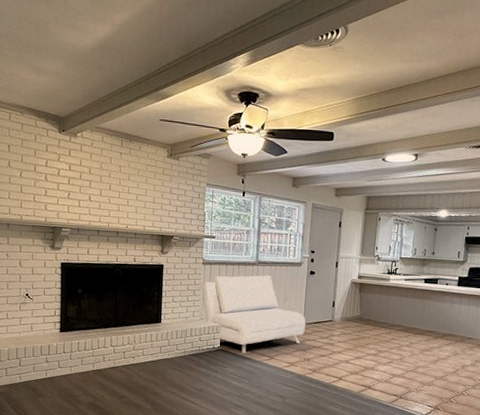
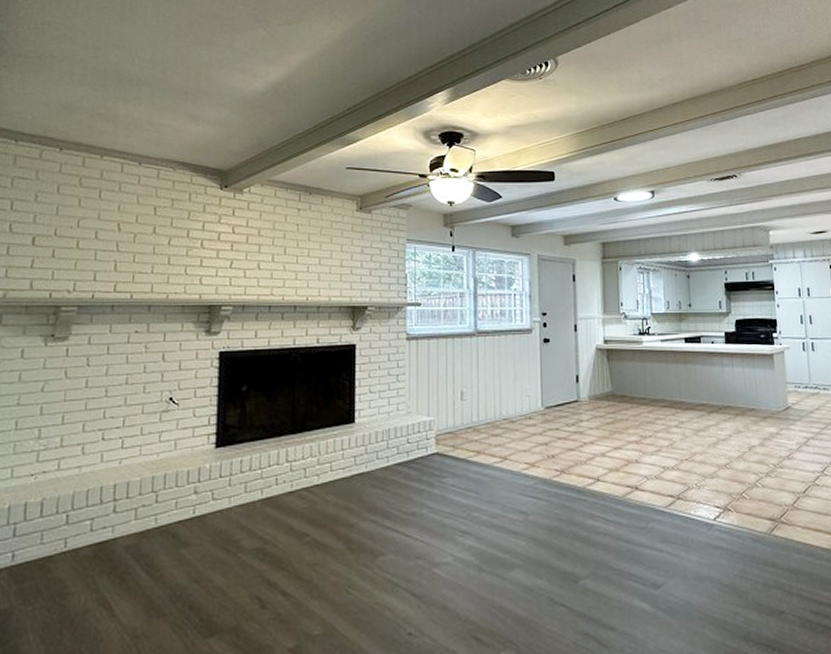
sofa: present [201,275,306,353] -> none [406,348,545,455]

